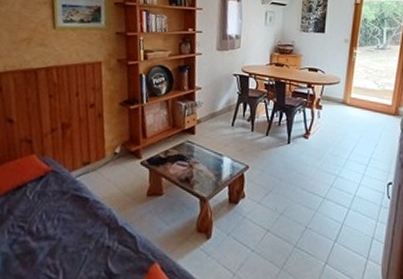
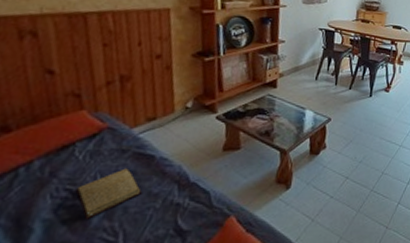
book: none [26,209,79,257] -> present [75,168,143,221]

